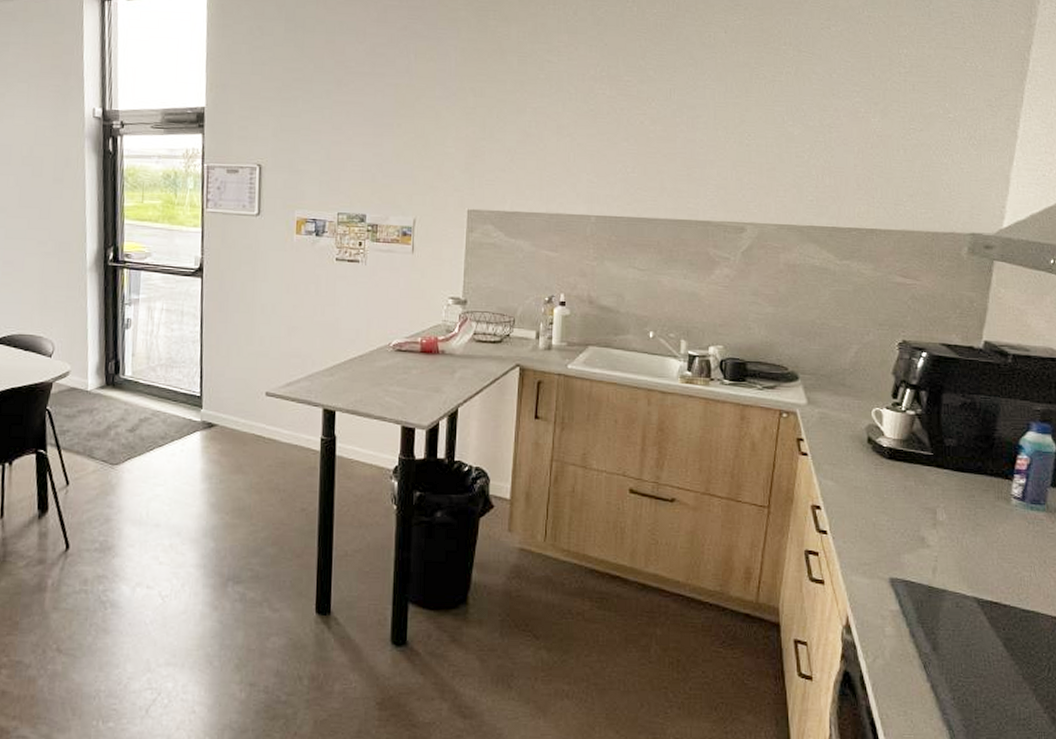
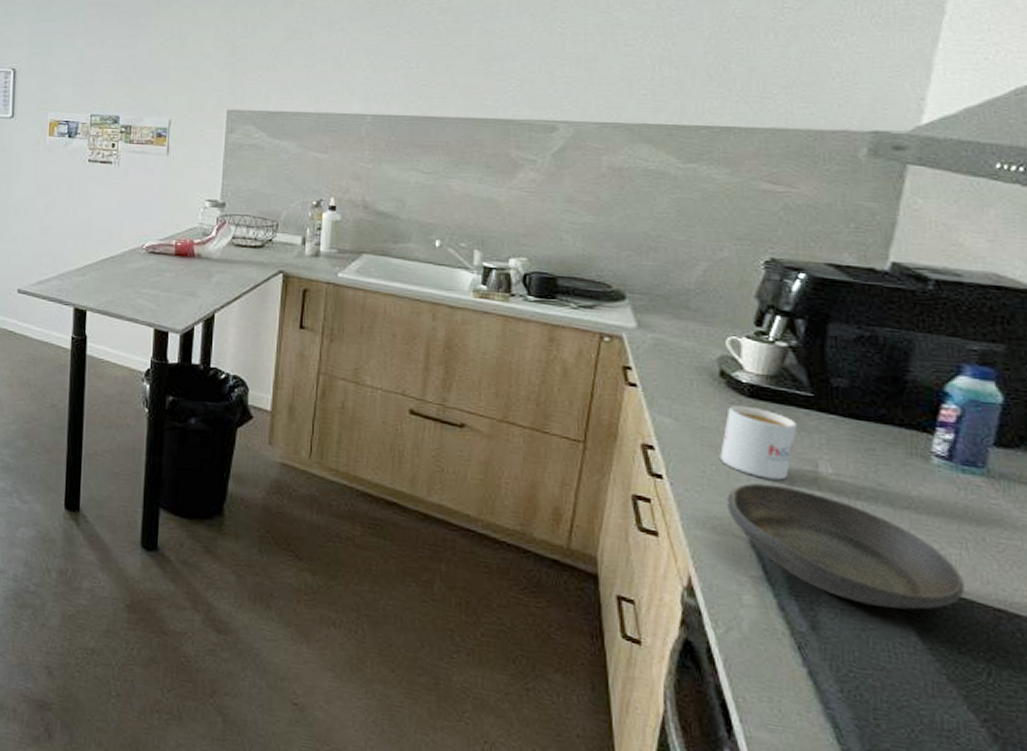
mug: none [868,466,922,527] -> present [720,405,797,480]
bowl: none [873,531,1033,625] -> present [727,482,964,610]

